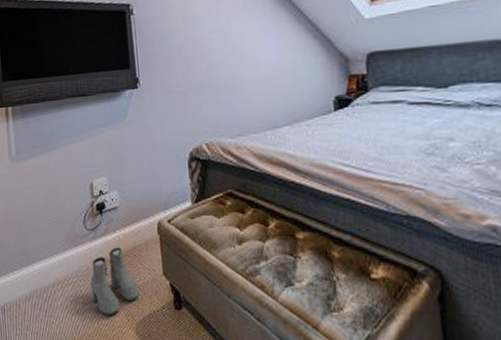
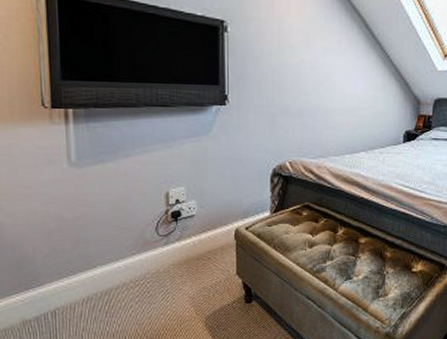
boots: present [90,247,139,316] -> none [160,251,211,312]

